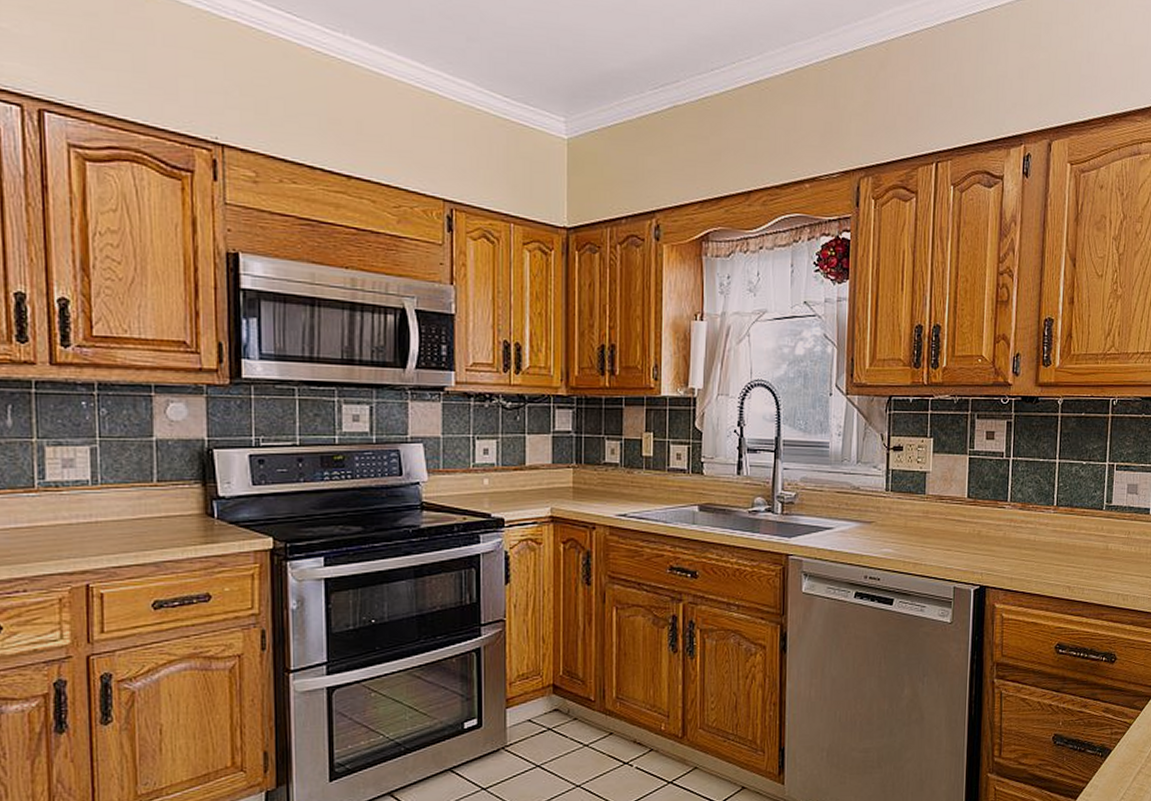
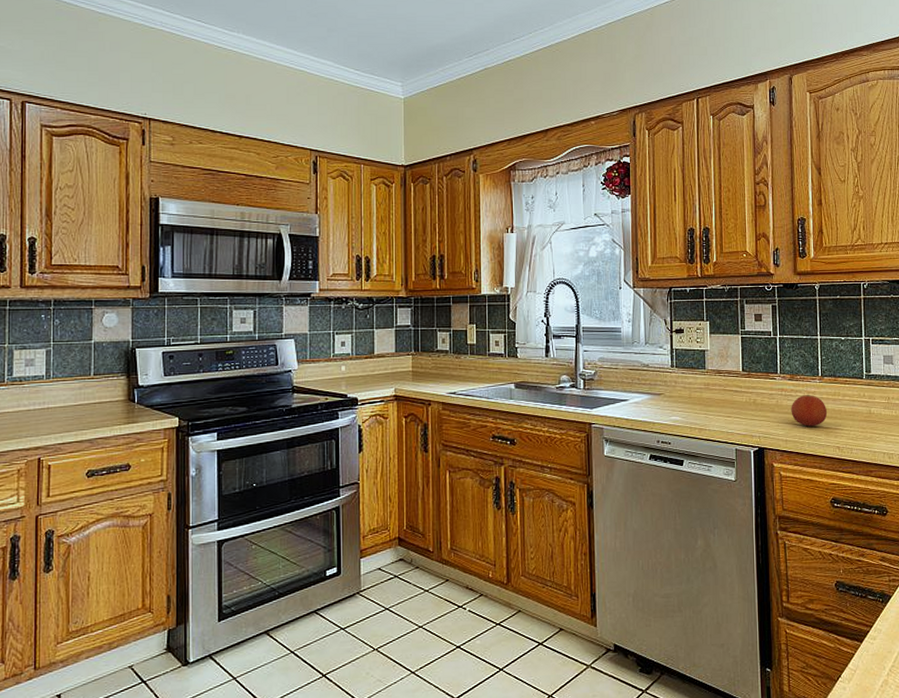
fruit: none [1019,526,1060,563] -> present [791,394,828,427]

